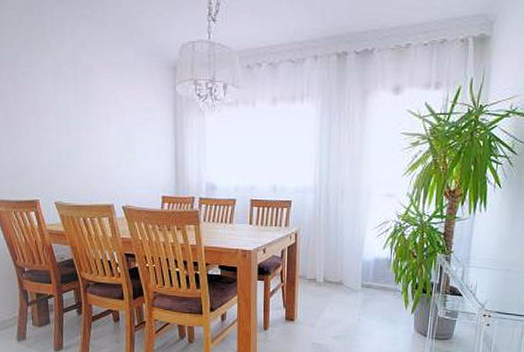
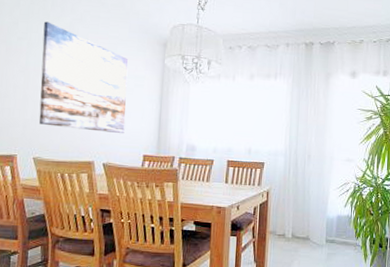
wall art: none [46,51,141,174] -> present [38,21,129,134]

